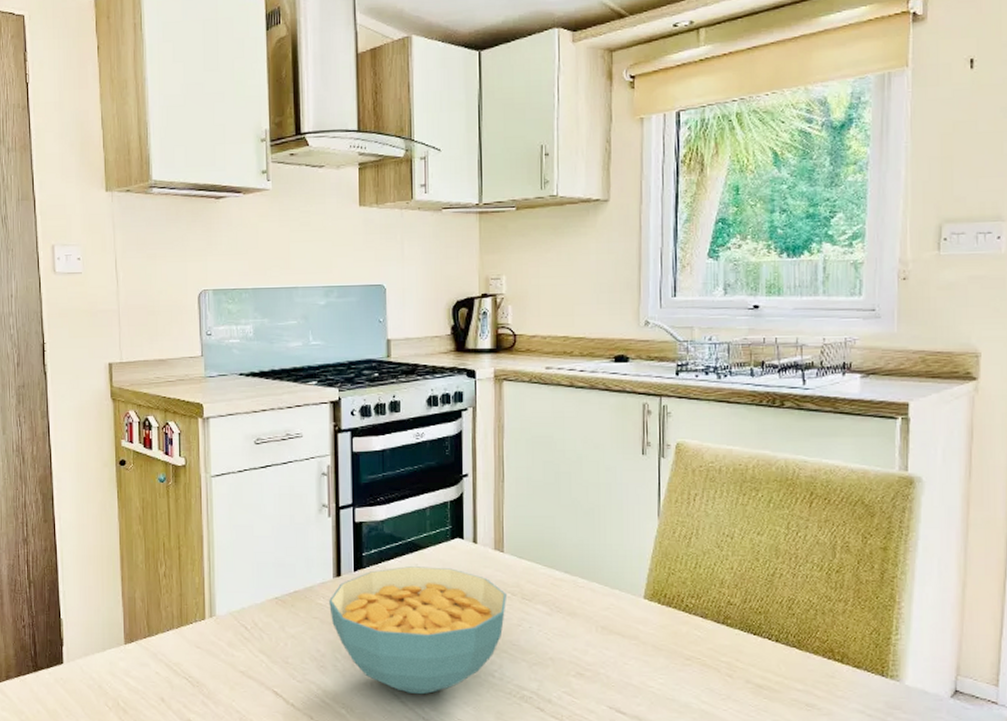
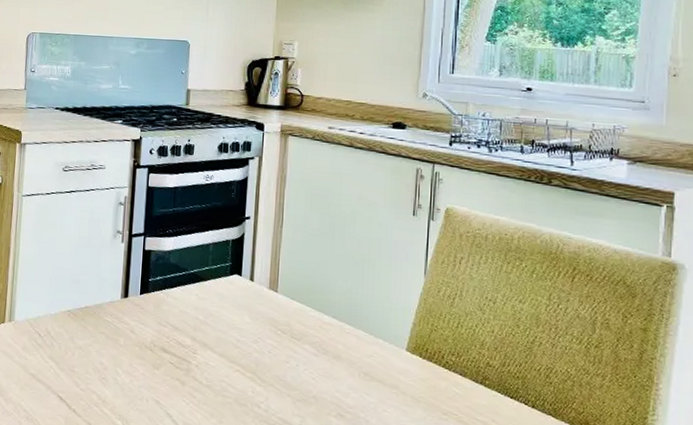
cereal bowl: present [329,566,506,695] -> none [115,295,277,416]

